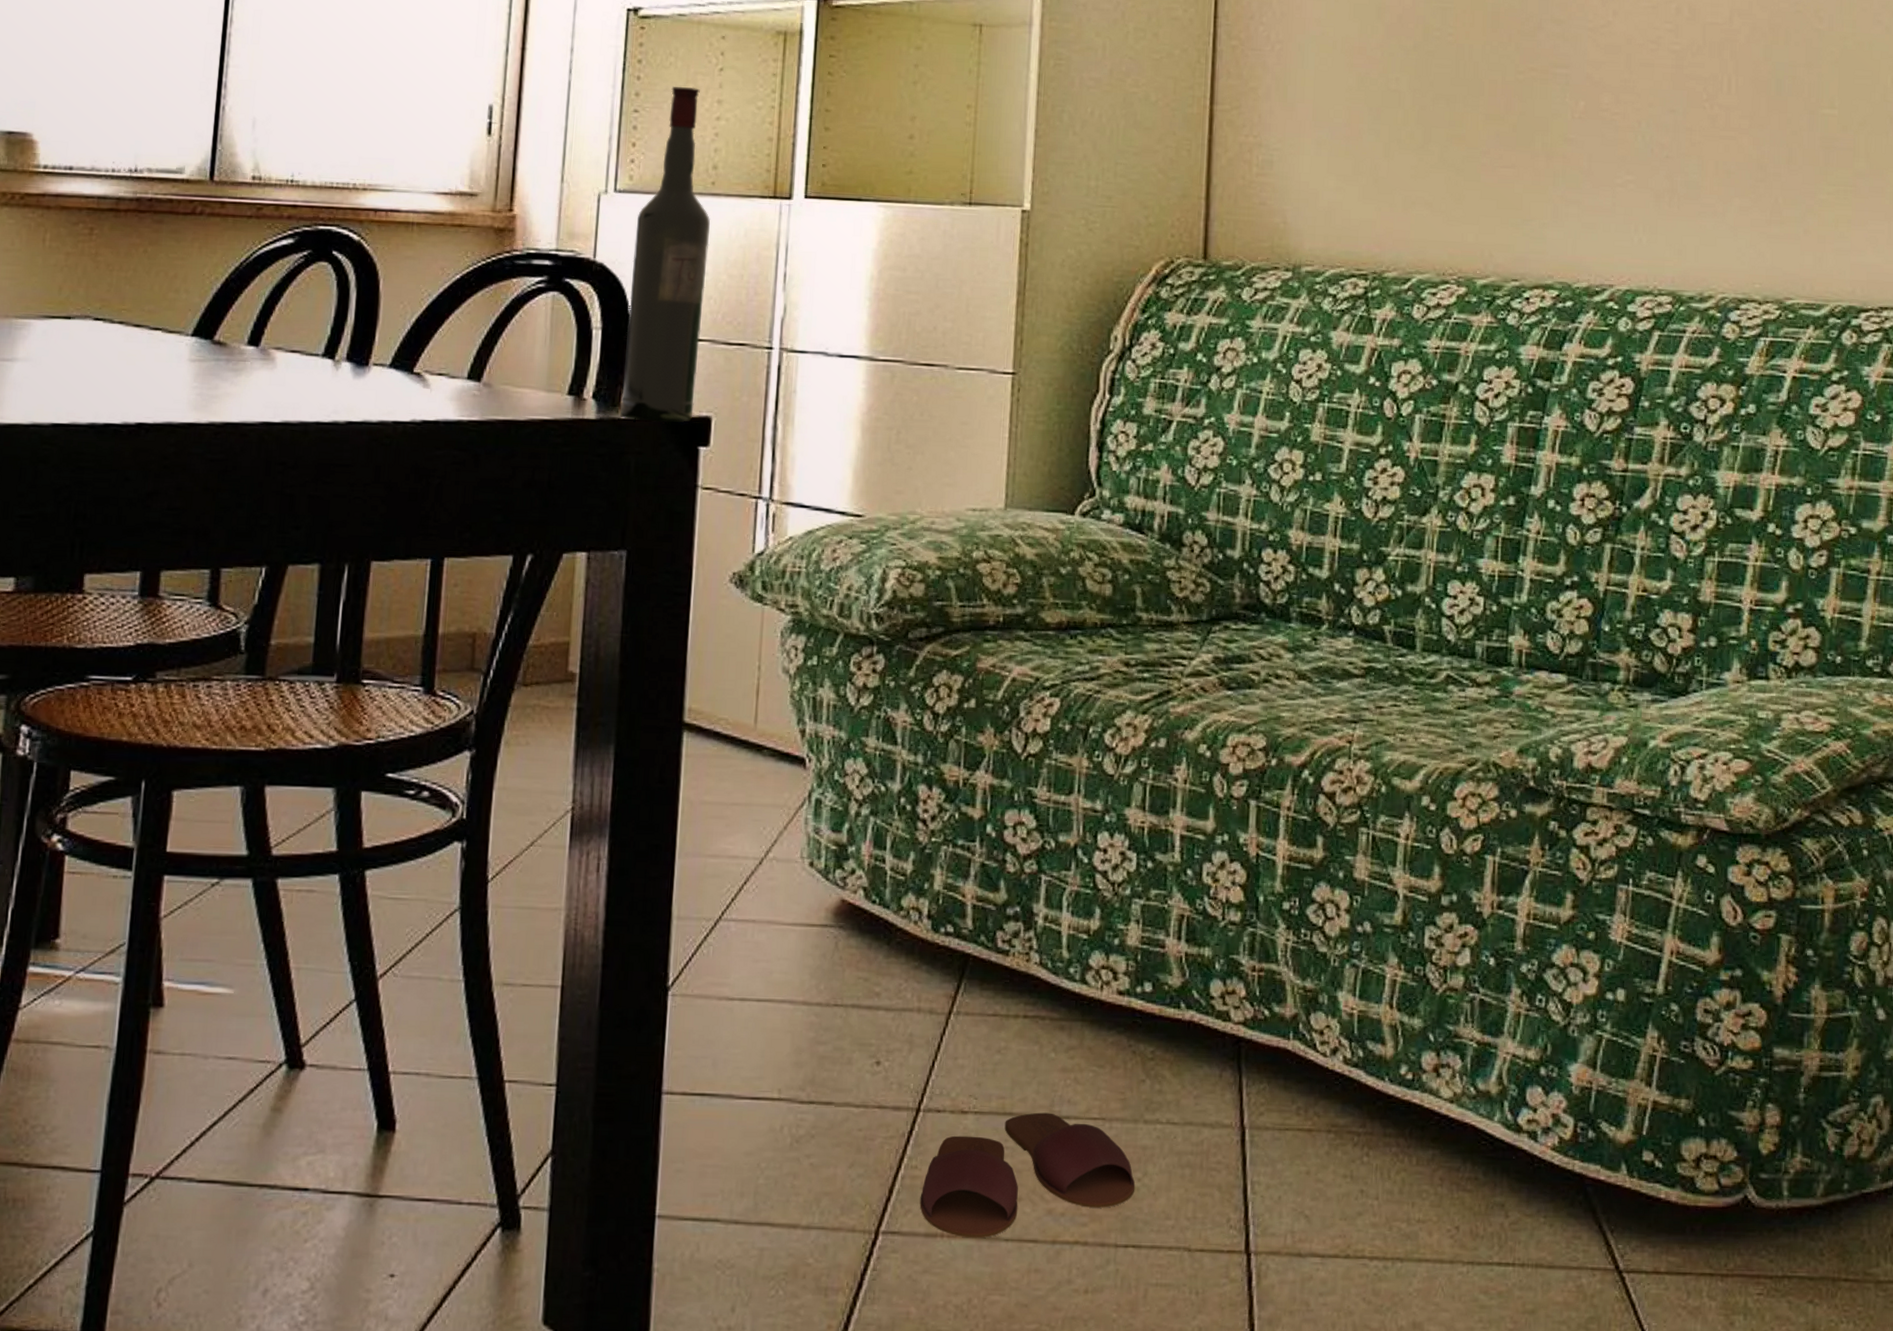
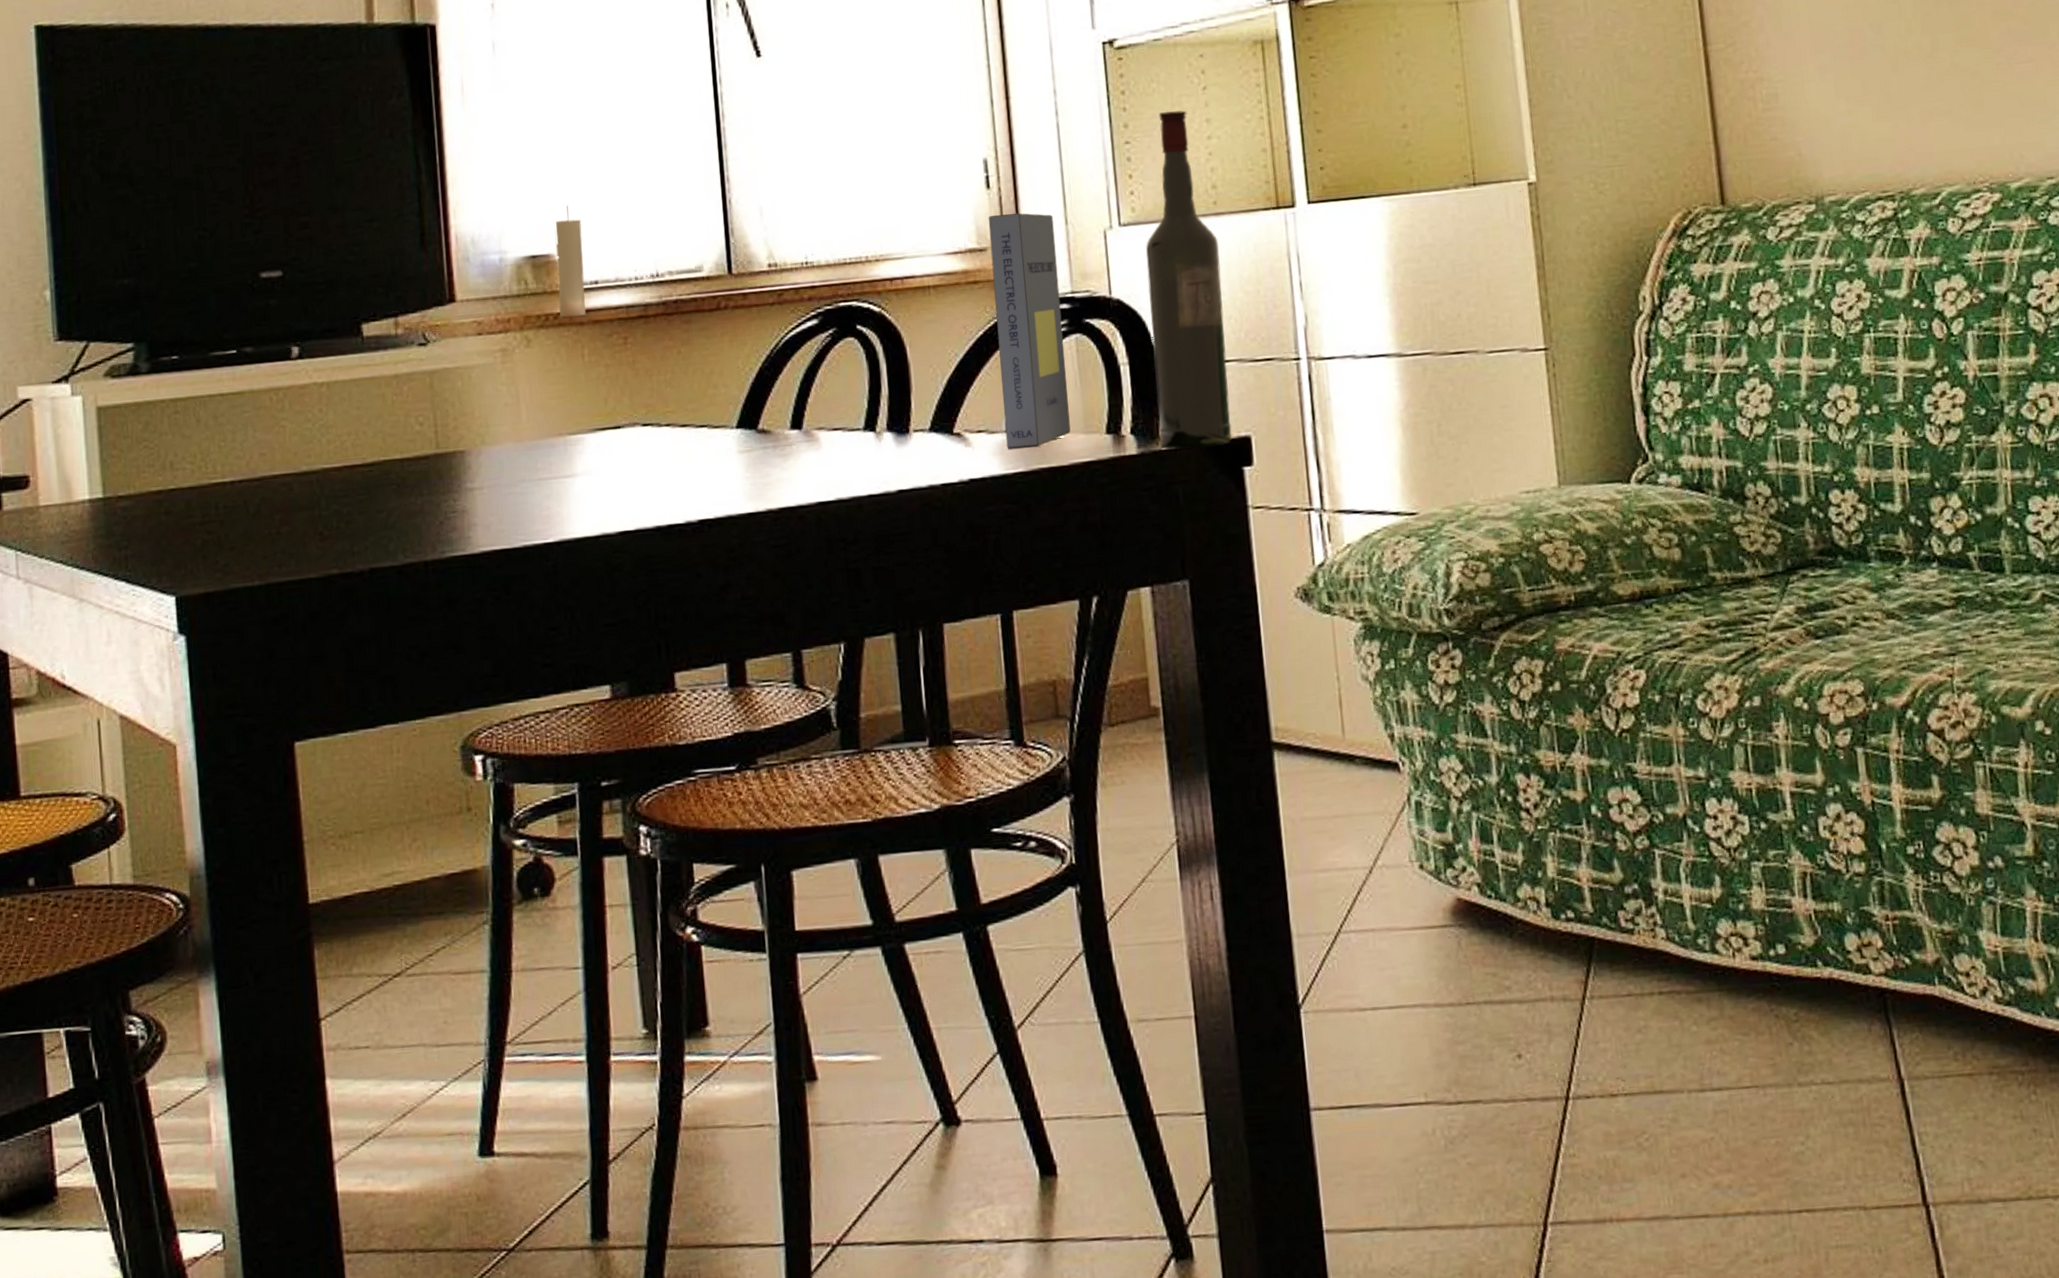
candle: none [27,85,65,200] -> present [555,204,586,318]
book: none [465,161,550,399] -> present [988,212,1071,450]
slippers: present [919,1112,1136,1239] -> none [1583,1086,1800,1220]

